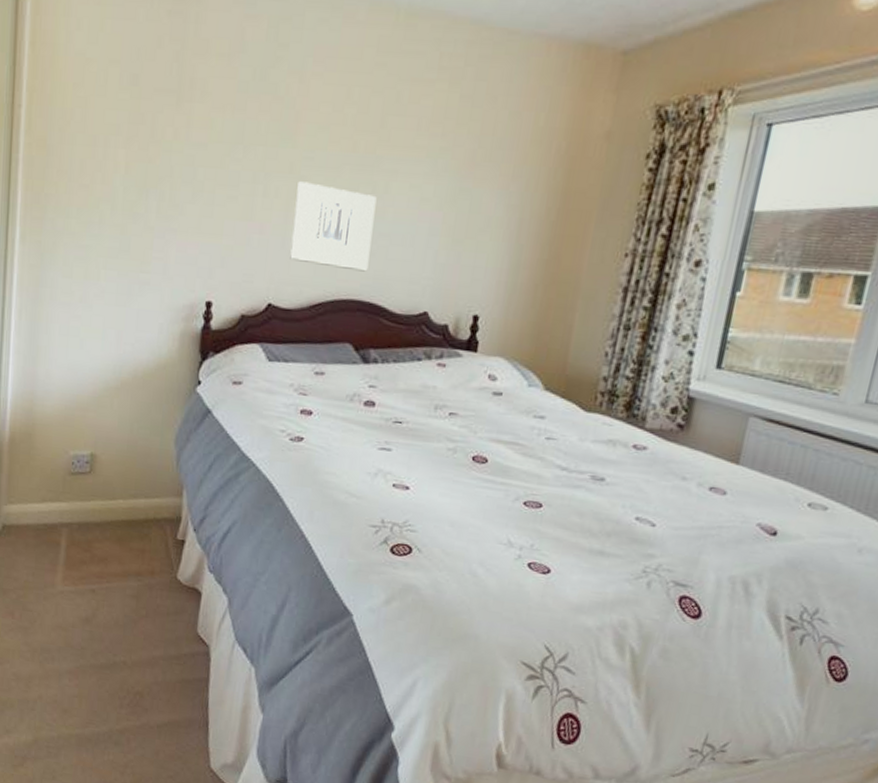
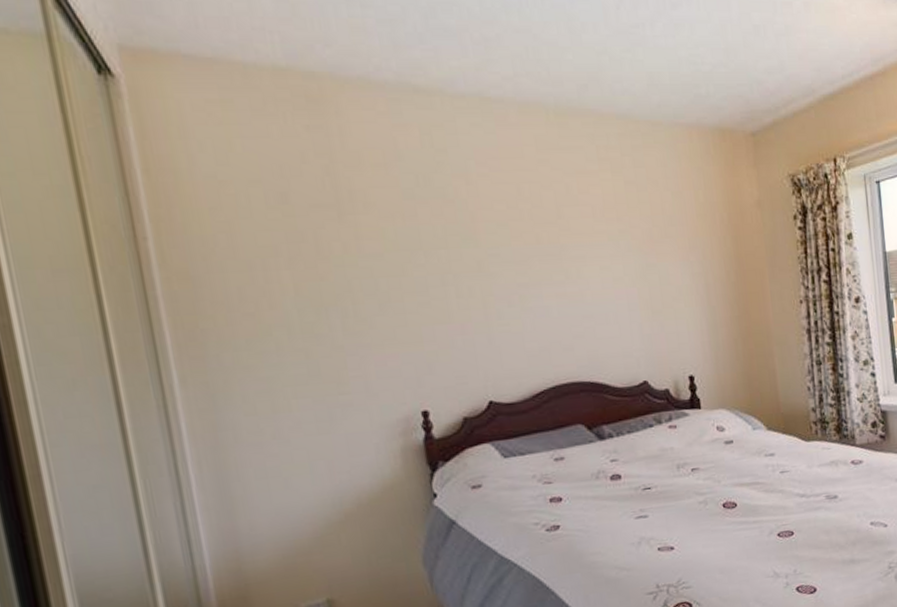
wall art: present [290,181,377,272] -> none [490,278,581,355]

